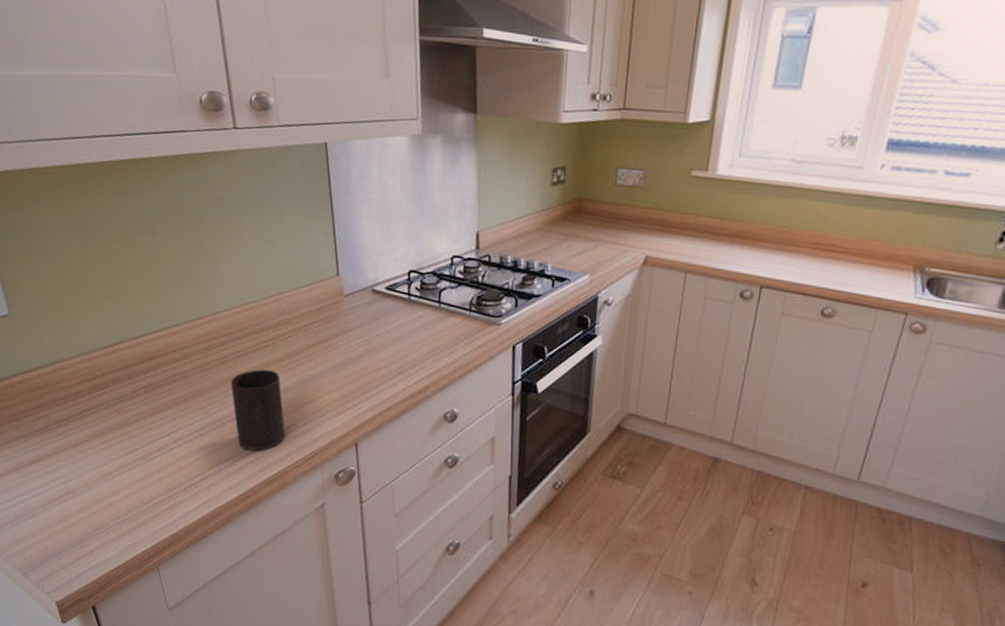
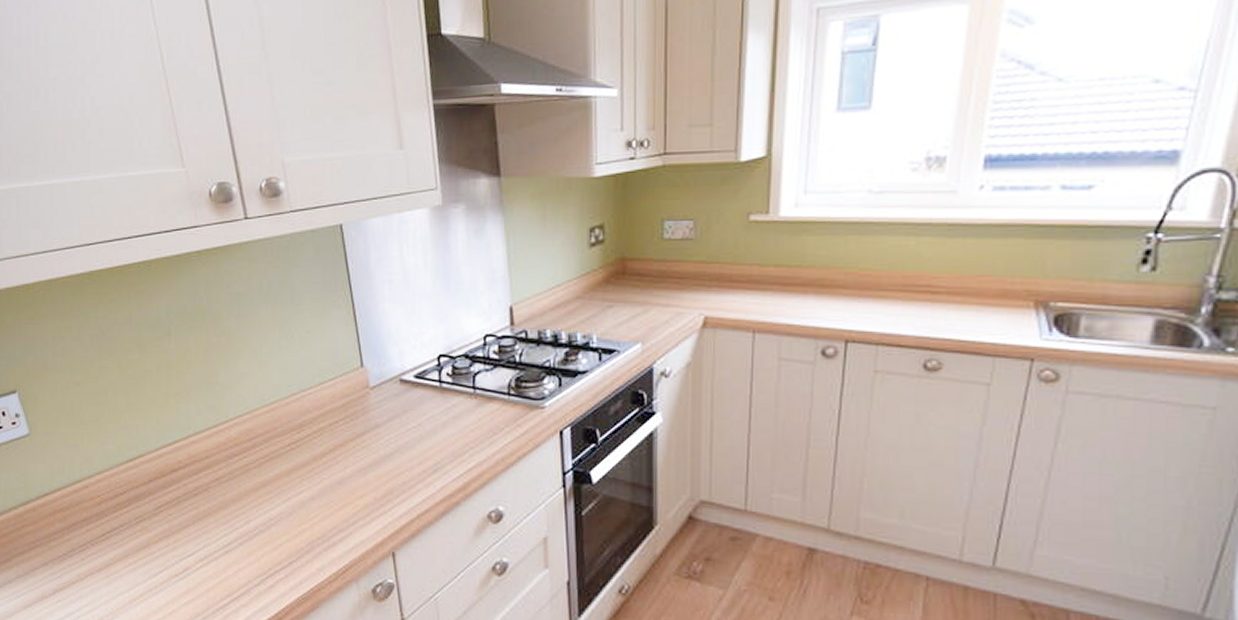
cup: present [230,369,286,451] -> none [255,476,317,567]

